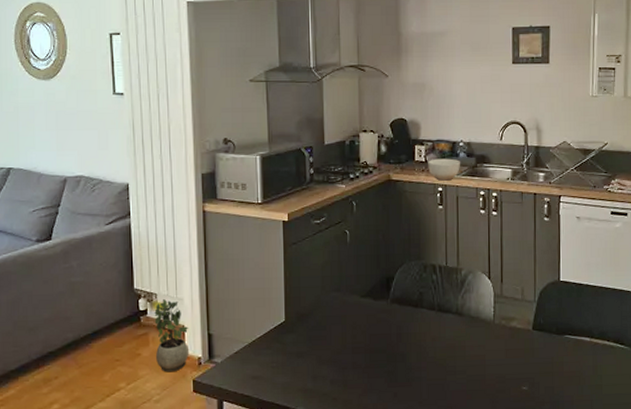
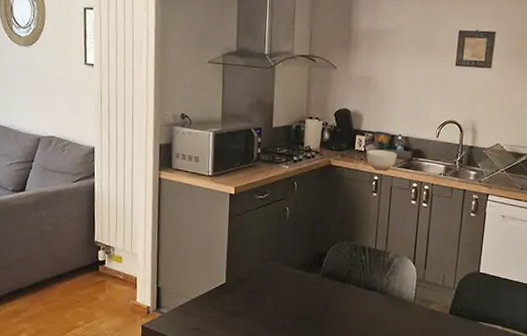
potted plant: present [154,298,188,373] -> none [111,252,140,317]

